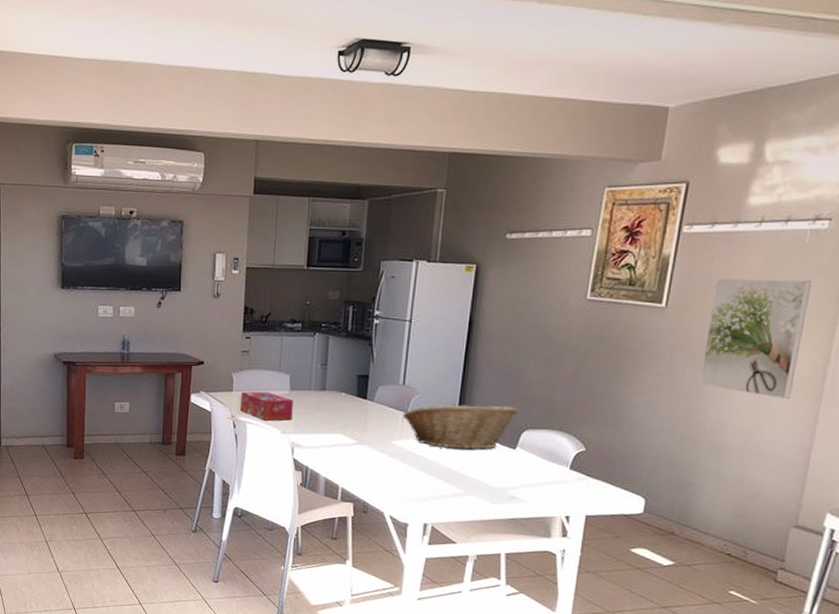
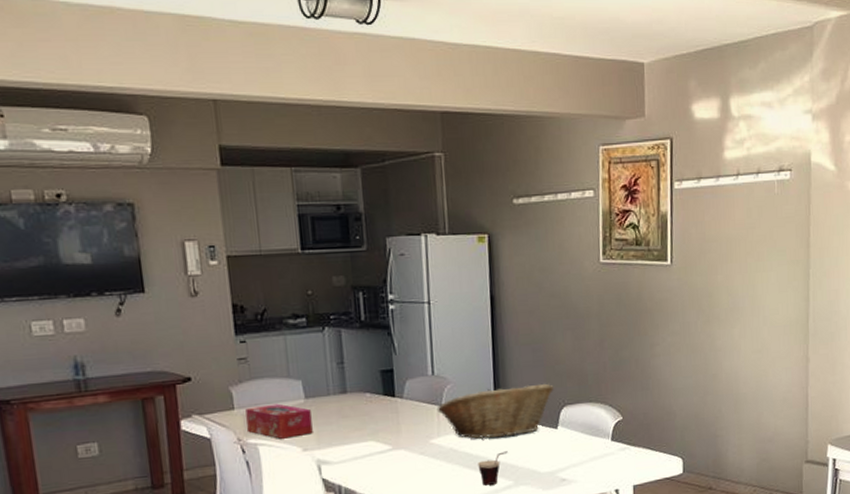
cup: none [432,462,463,490] -> present [478,451,508,485]
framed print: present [699,278,813,399] -> none [709,229,786,343]

